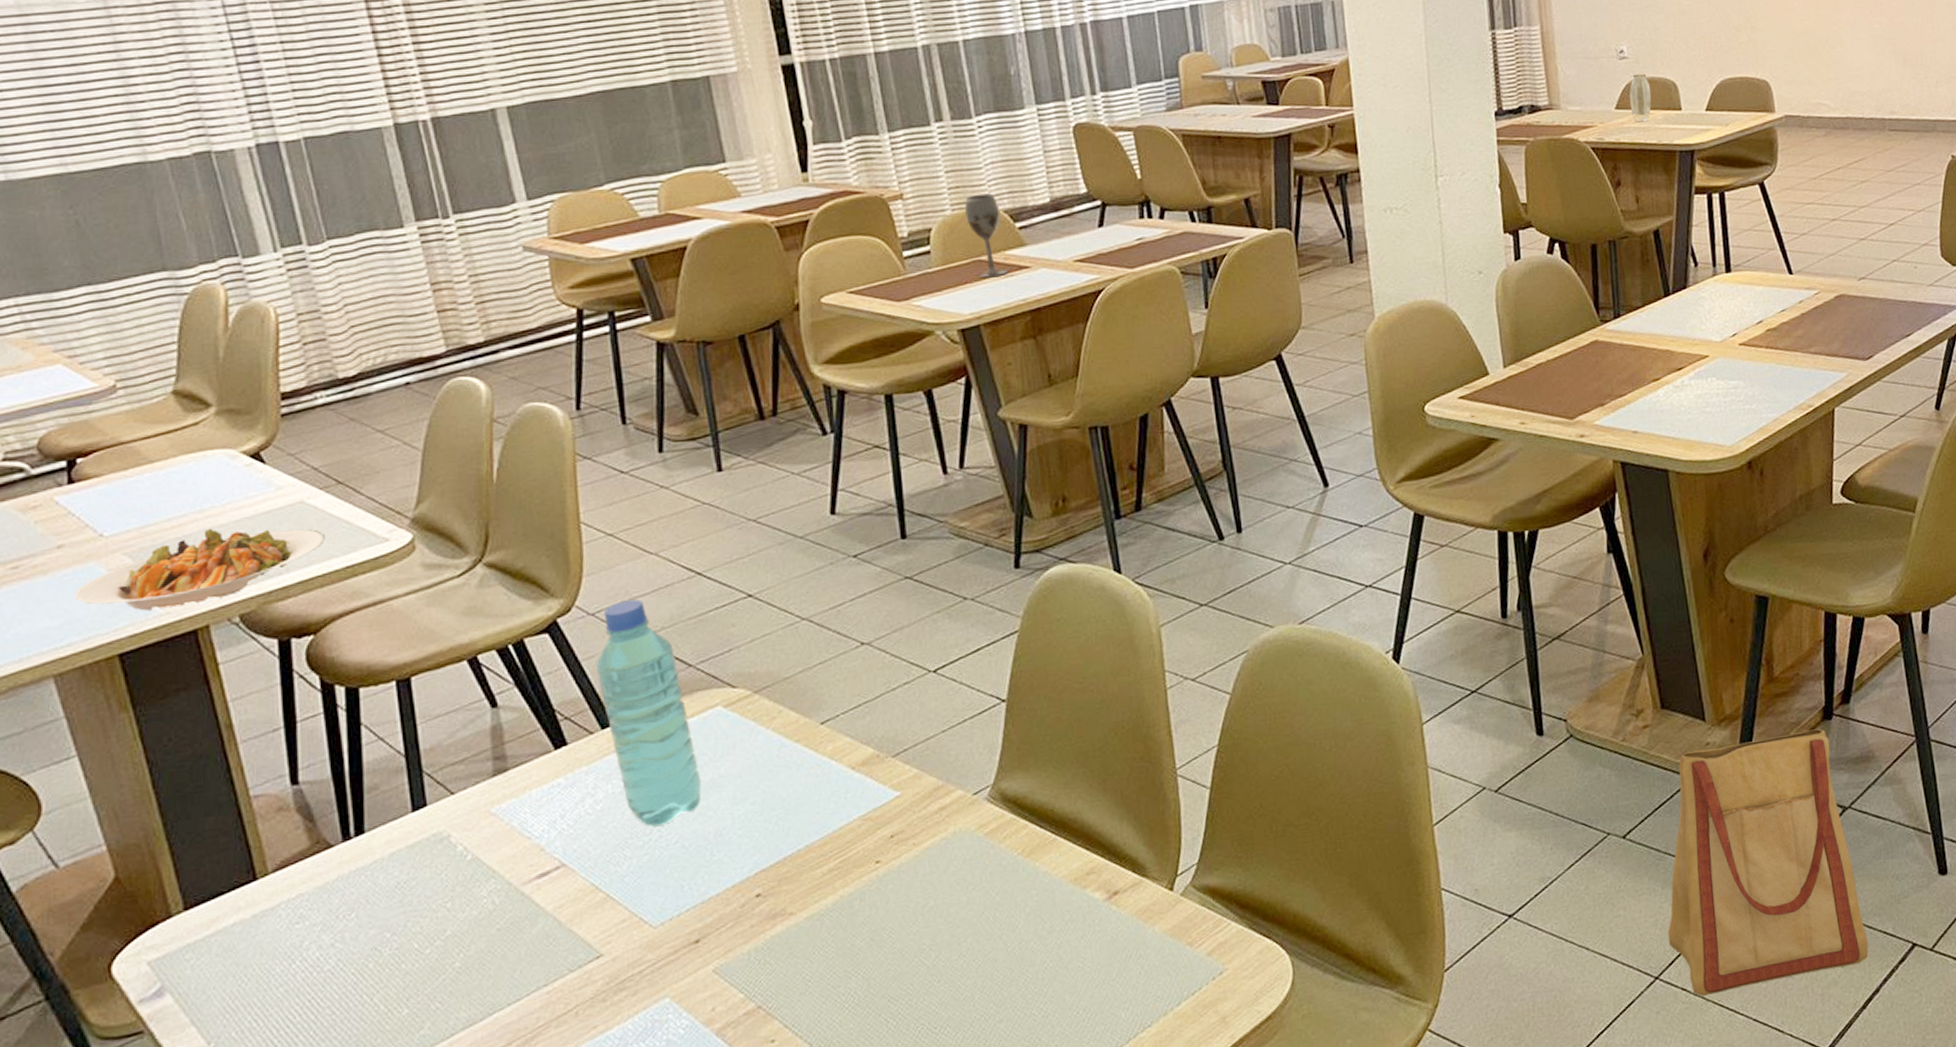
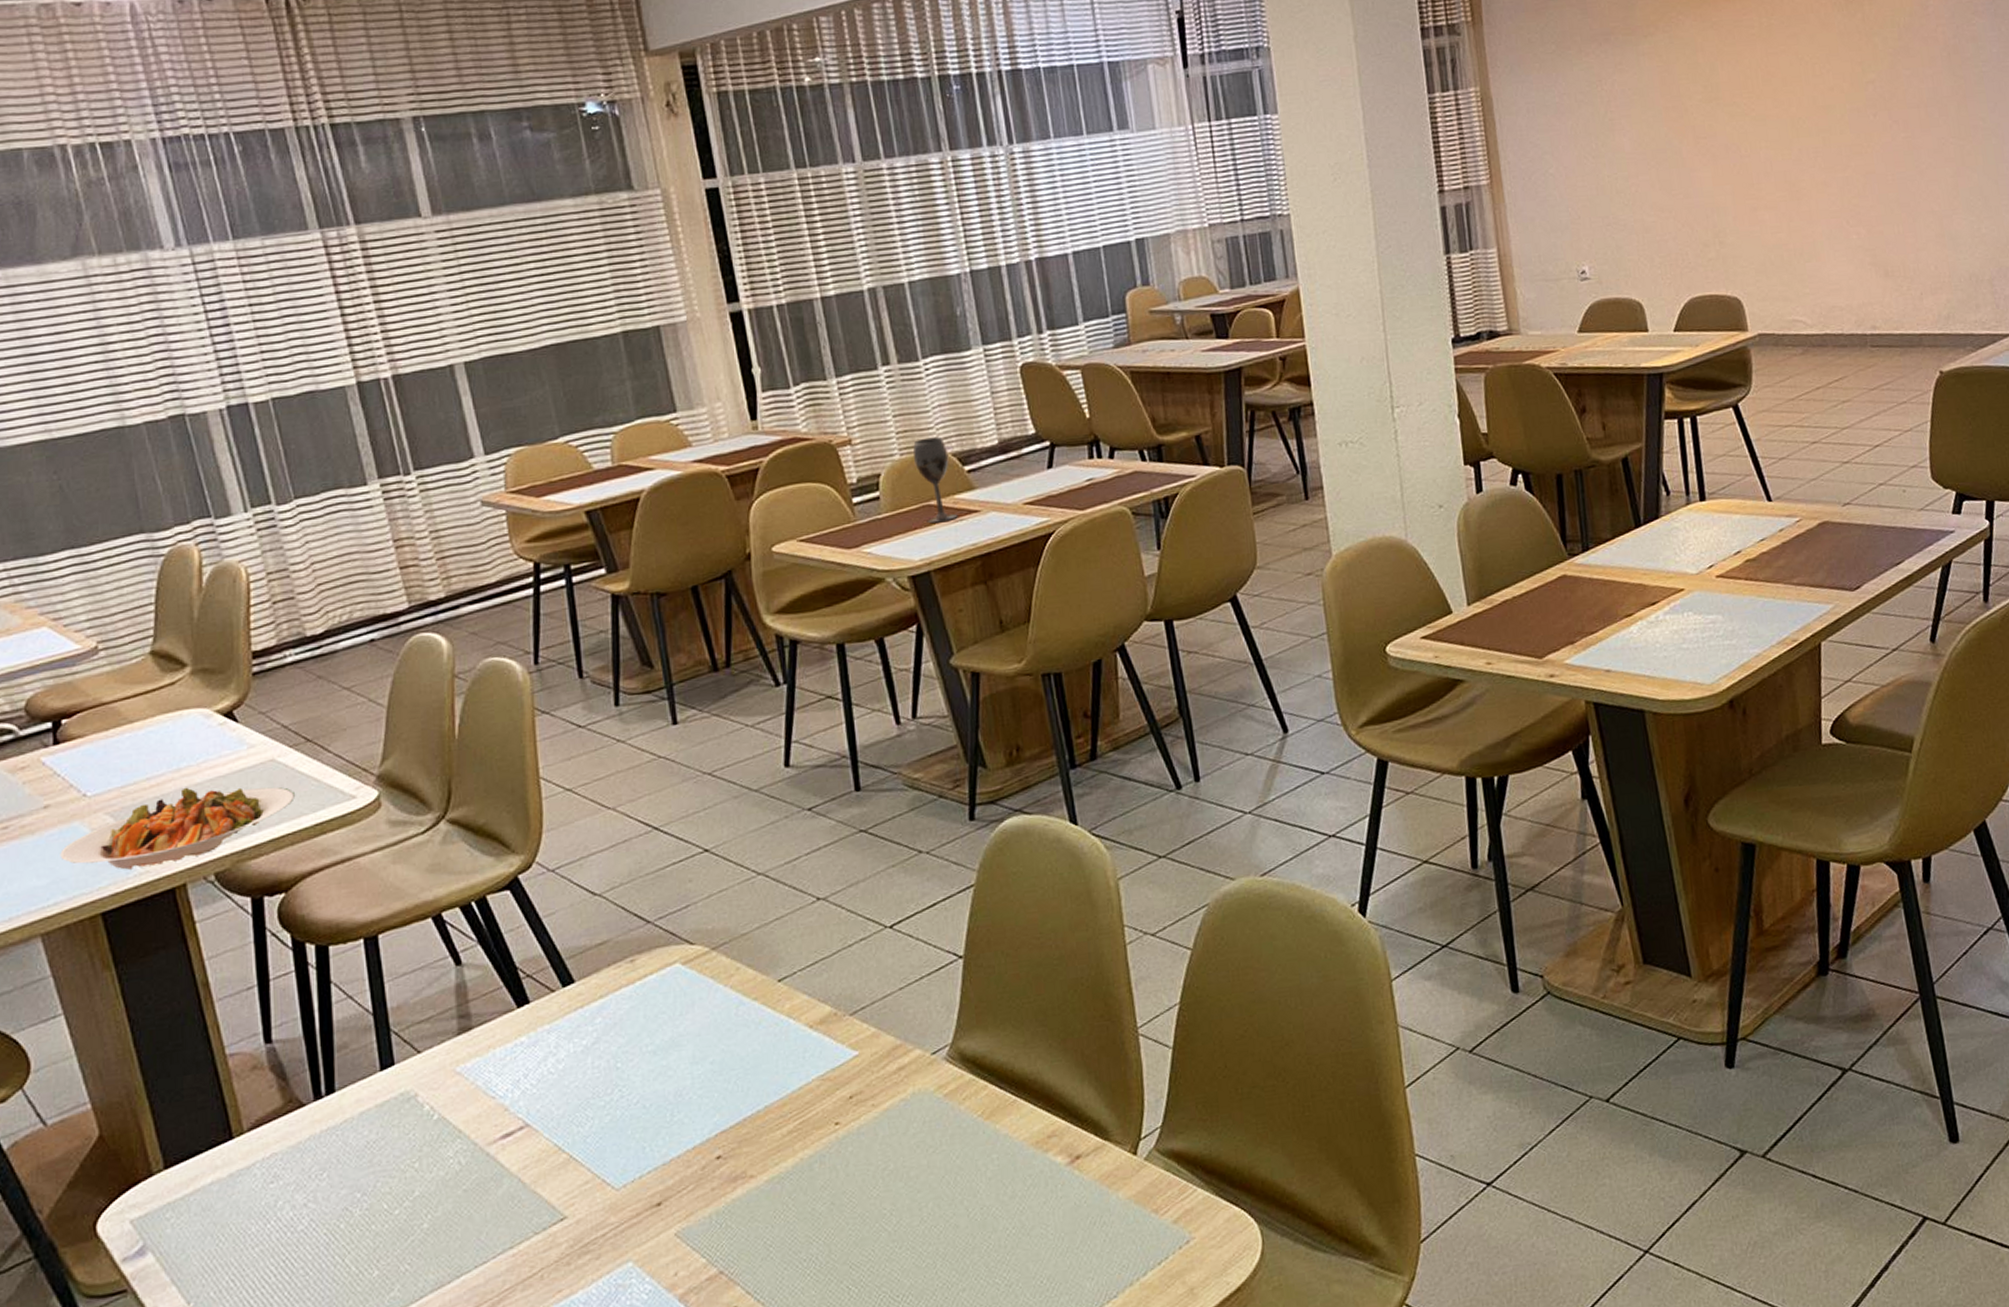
water bottle: present [595,599,702,826] -> none [556,855,661,1086]
vase: present [1629,73,1652,123] -> none [1592,294,1617,346]
shopping bag: present [1668,729,1869,996] -> none [1657,985,1875,1272]

